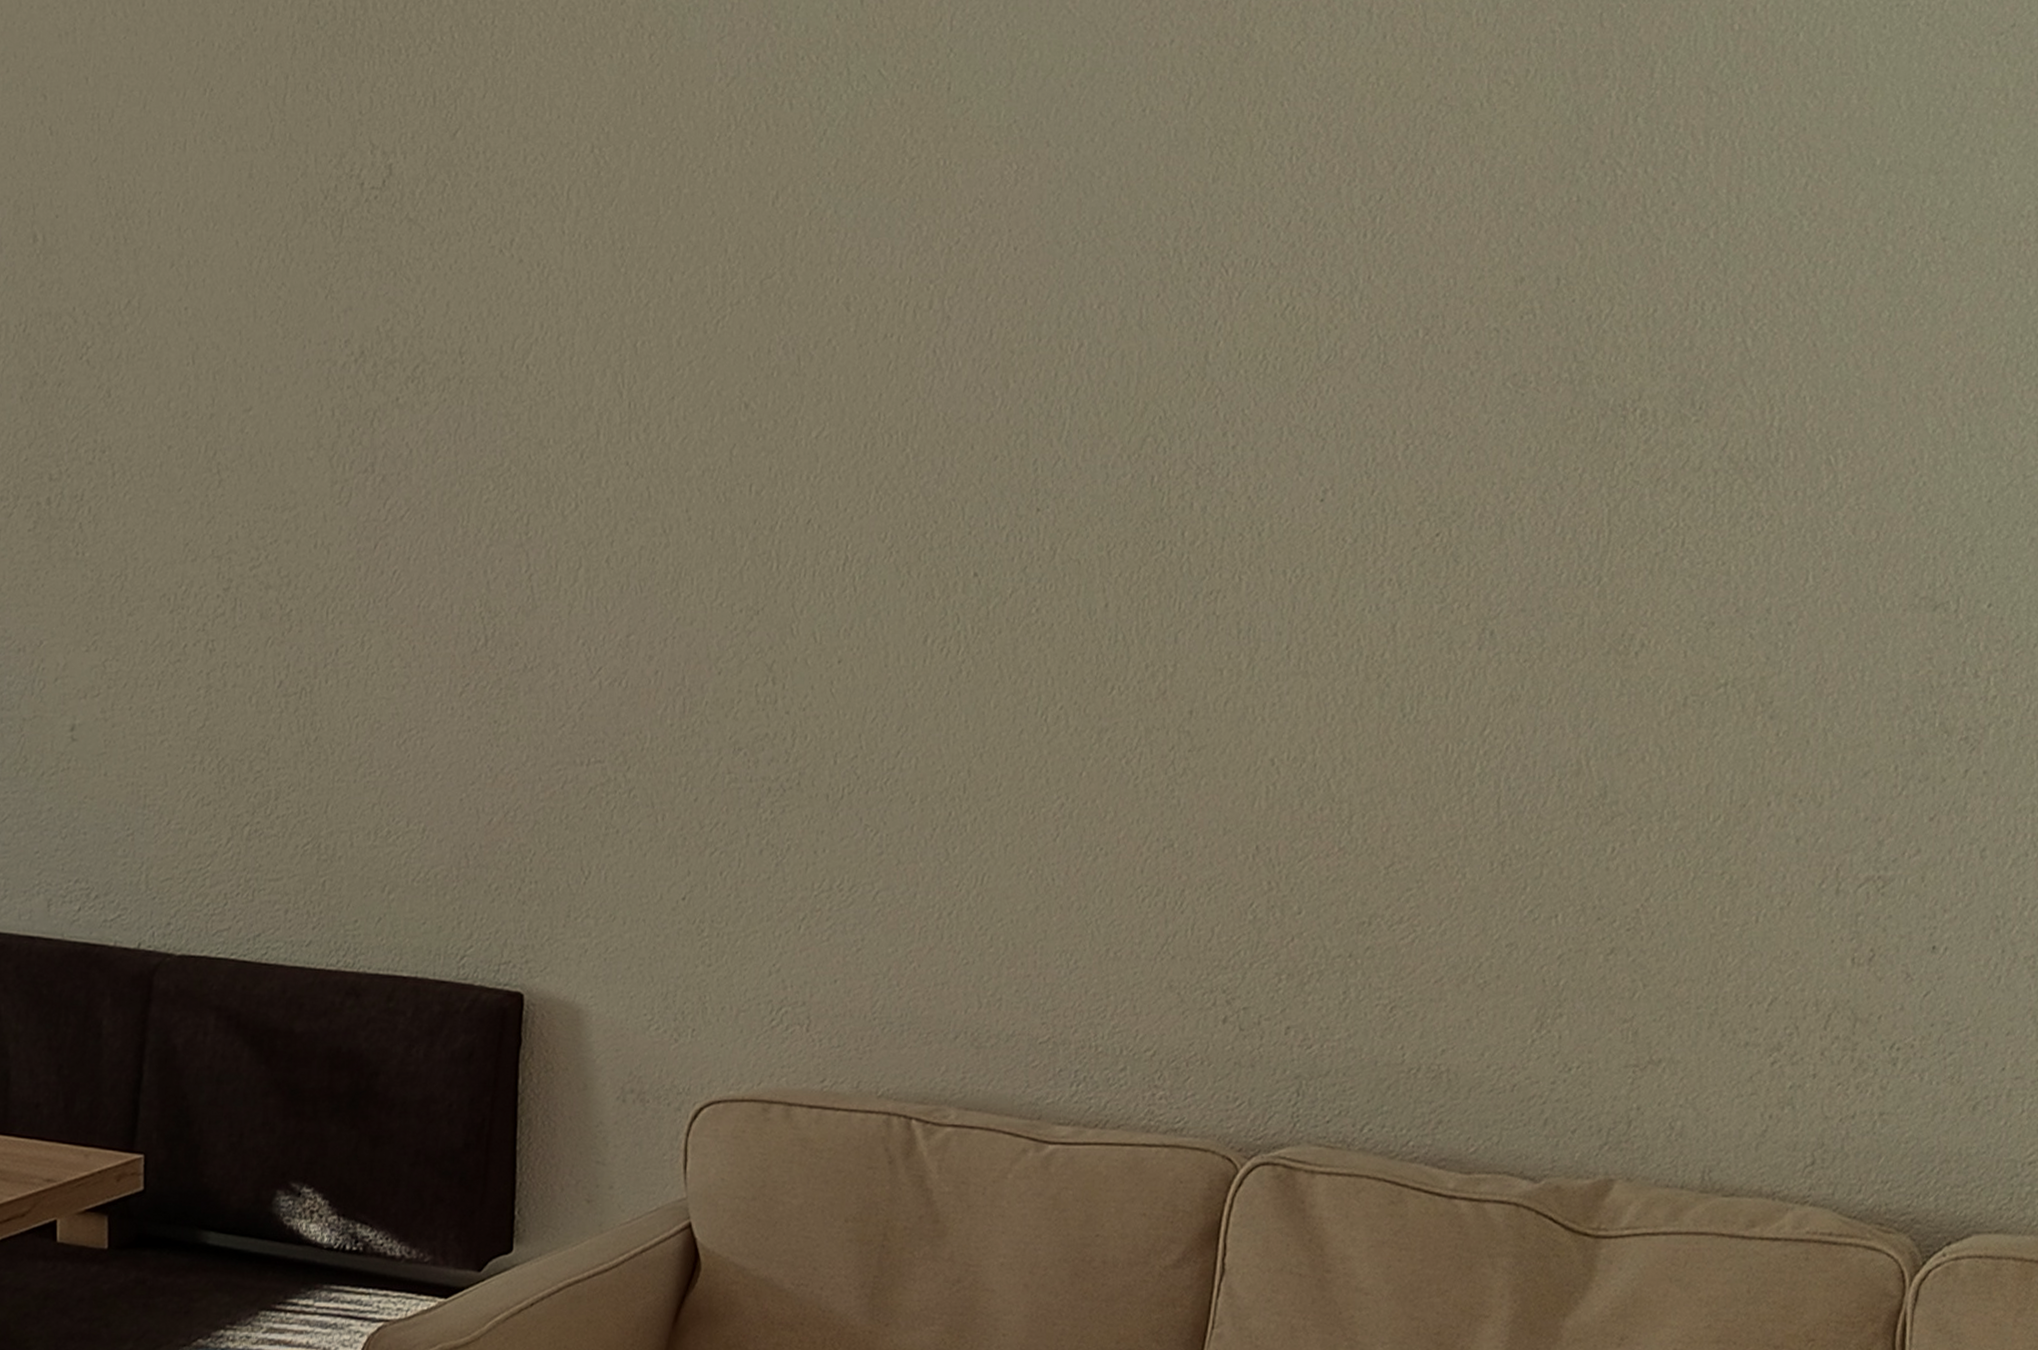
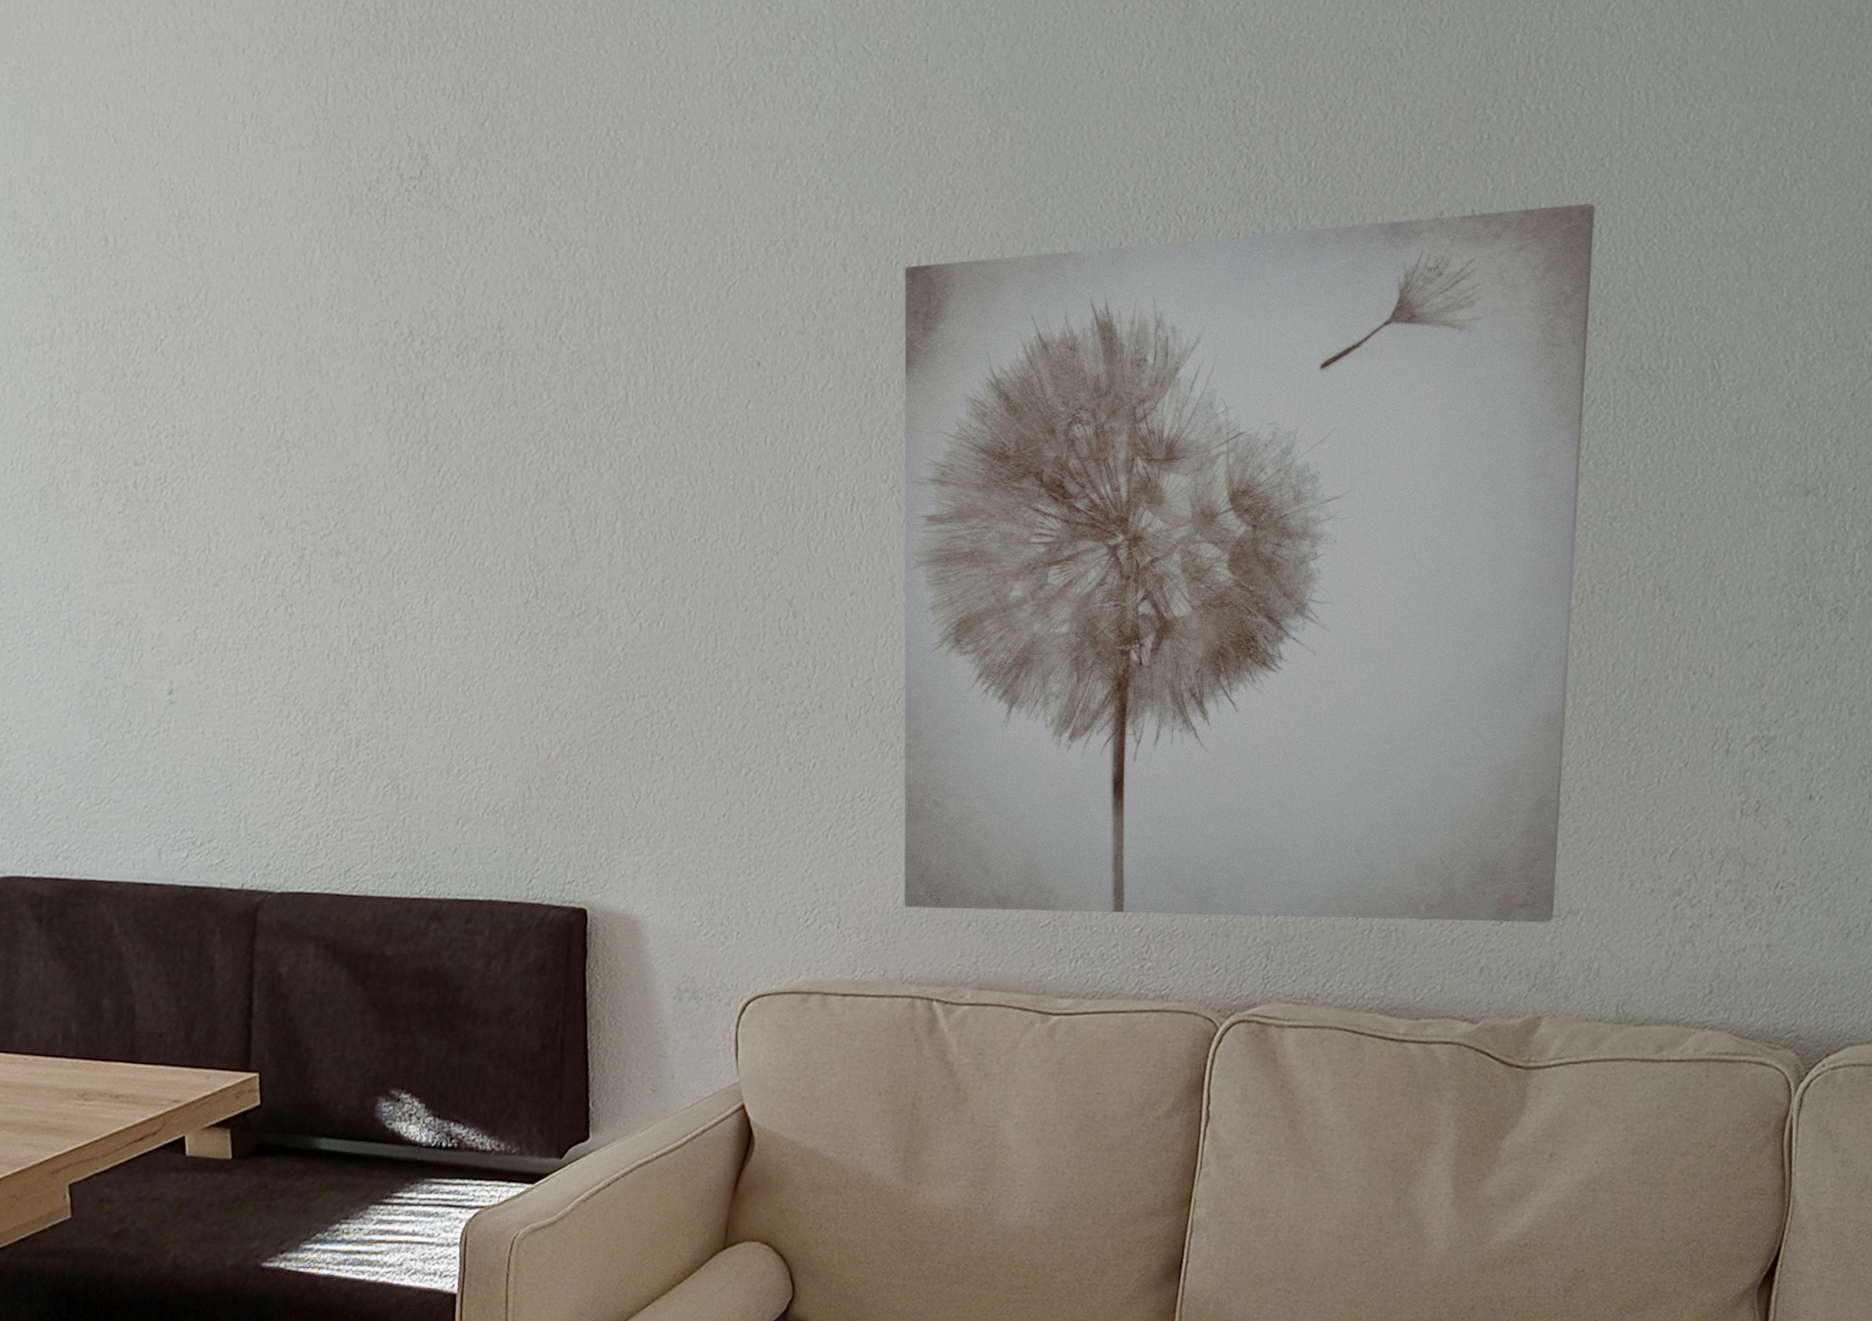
wall art: none [884,276,1698,1072] -> present [904,203,1595,923]

